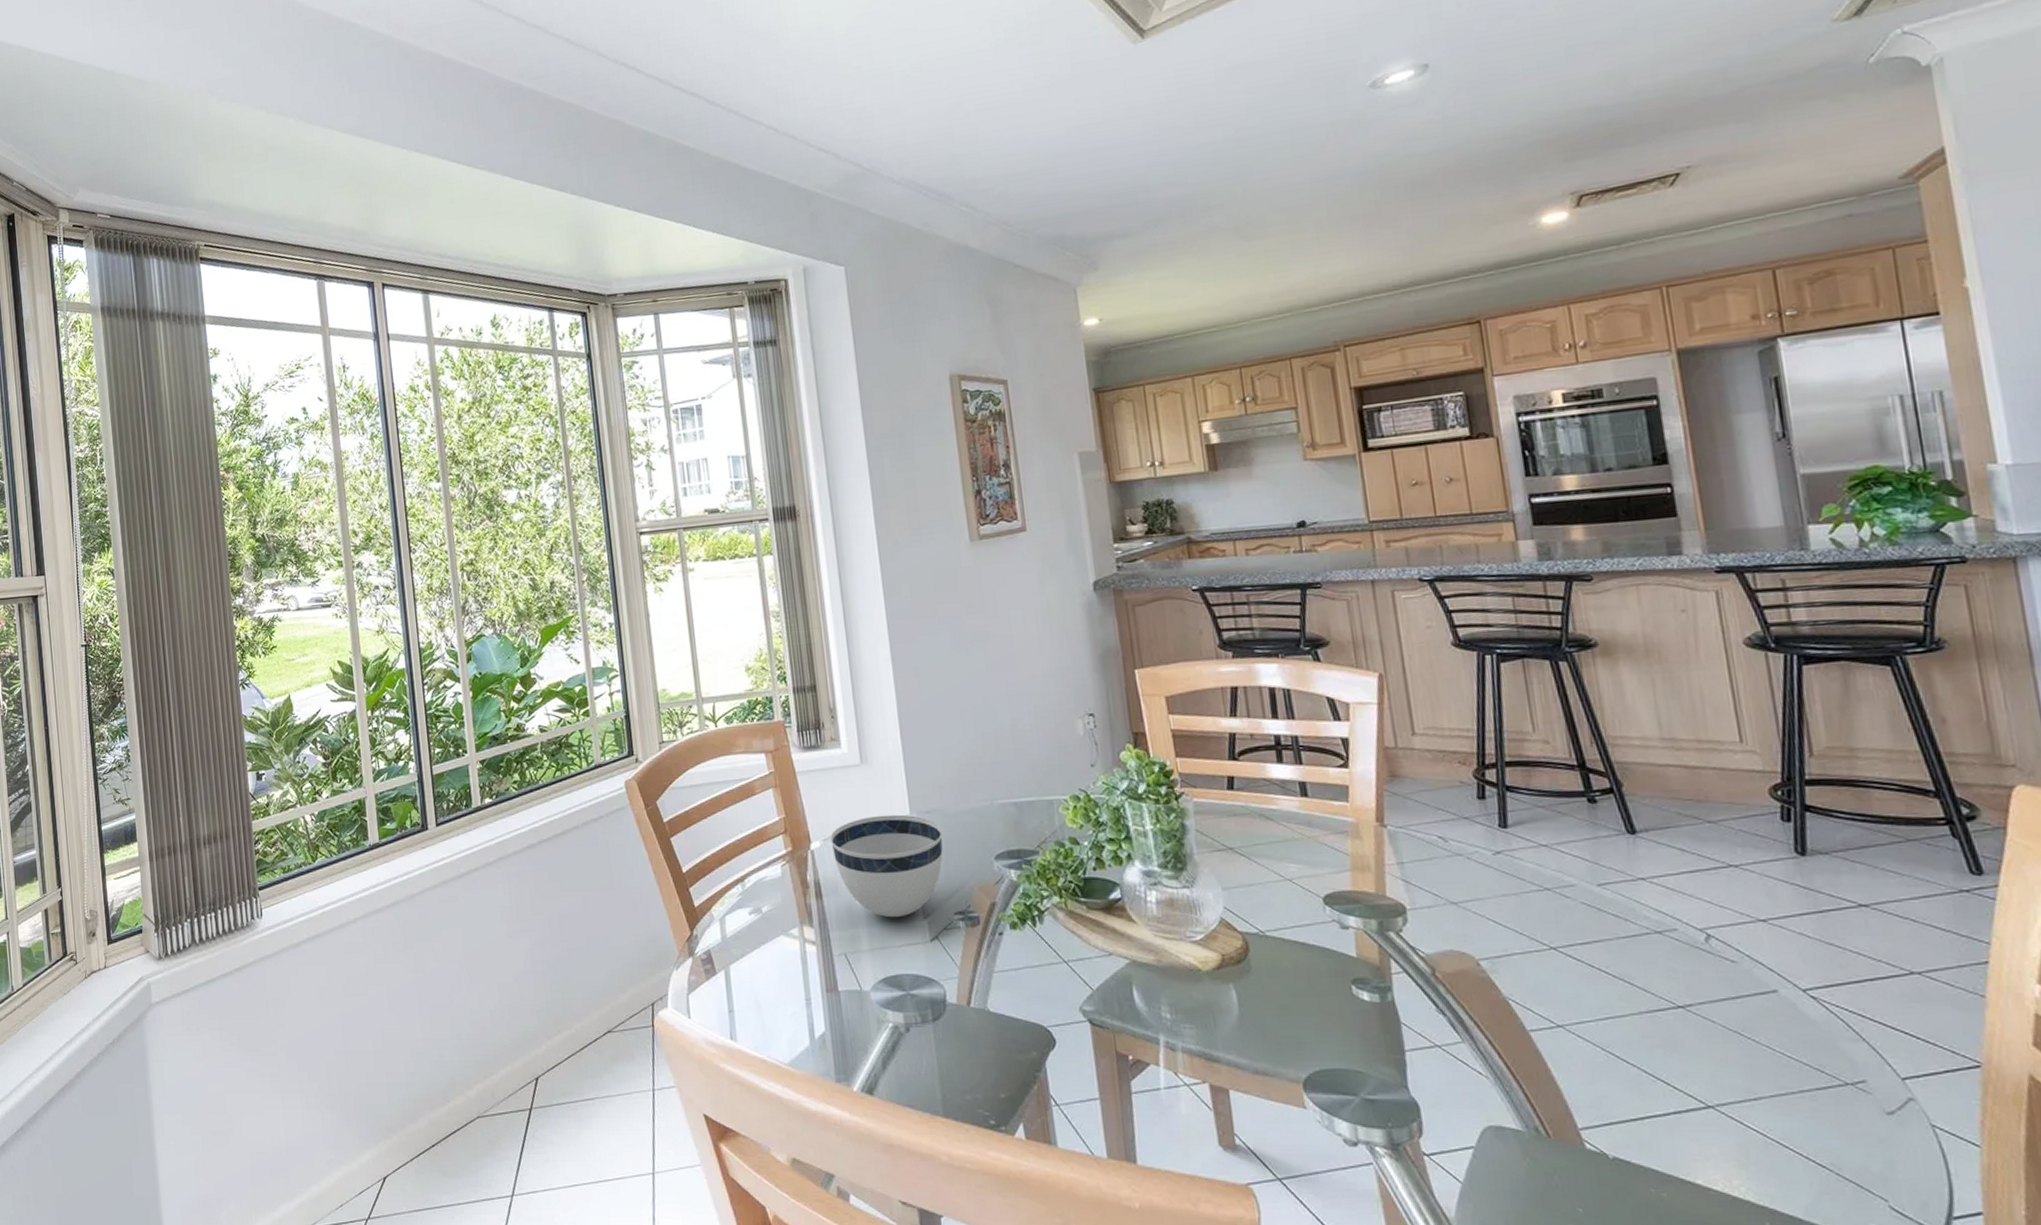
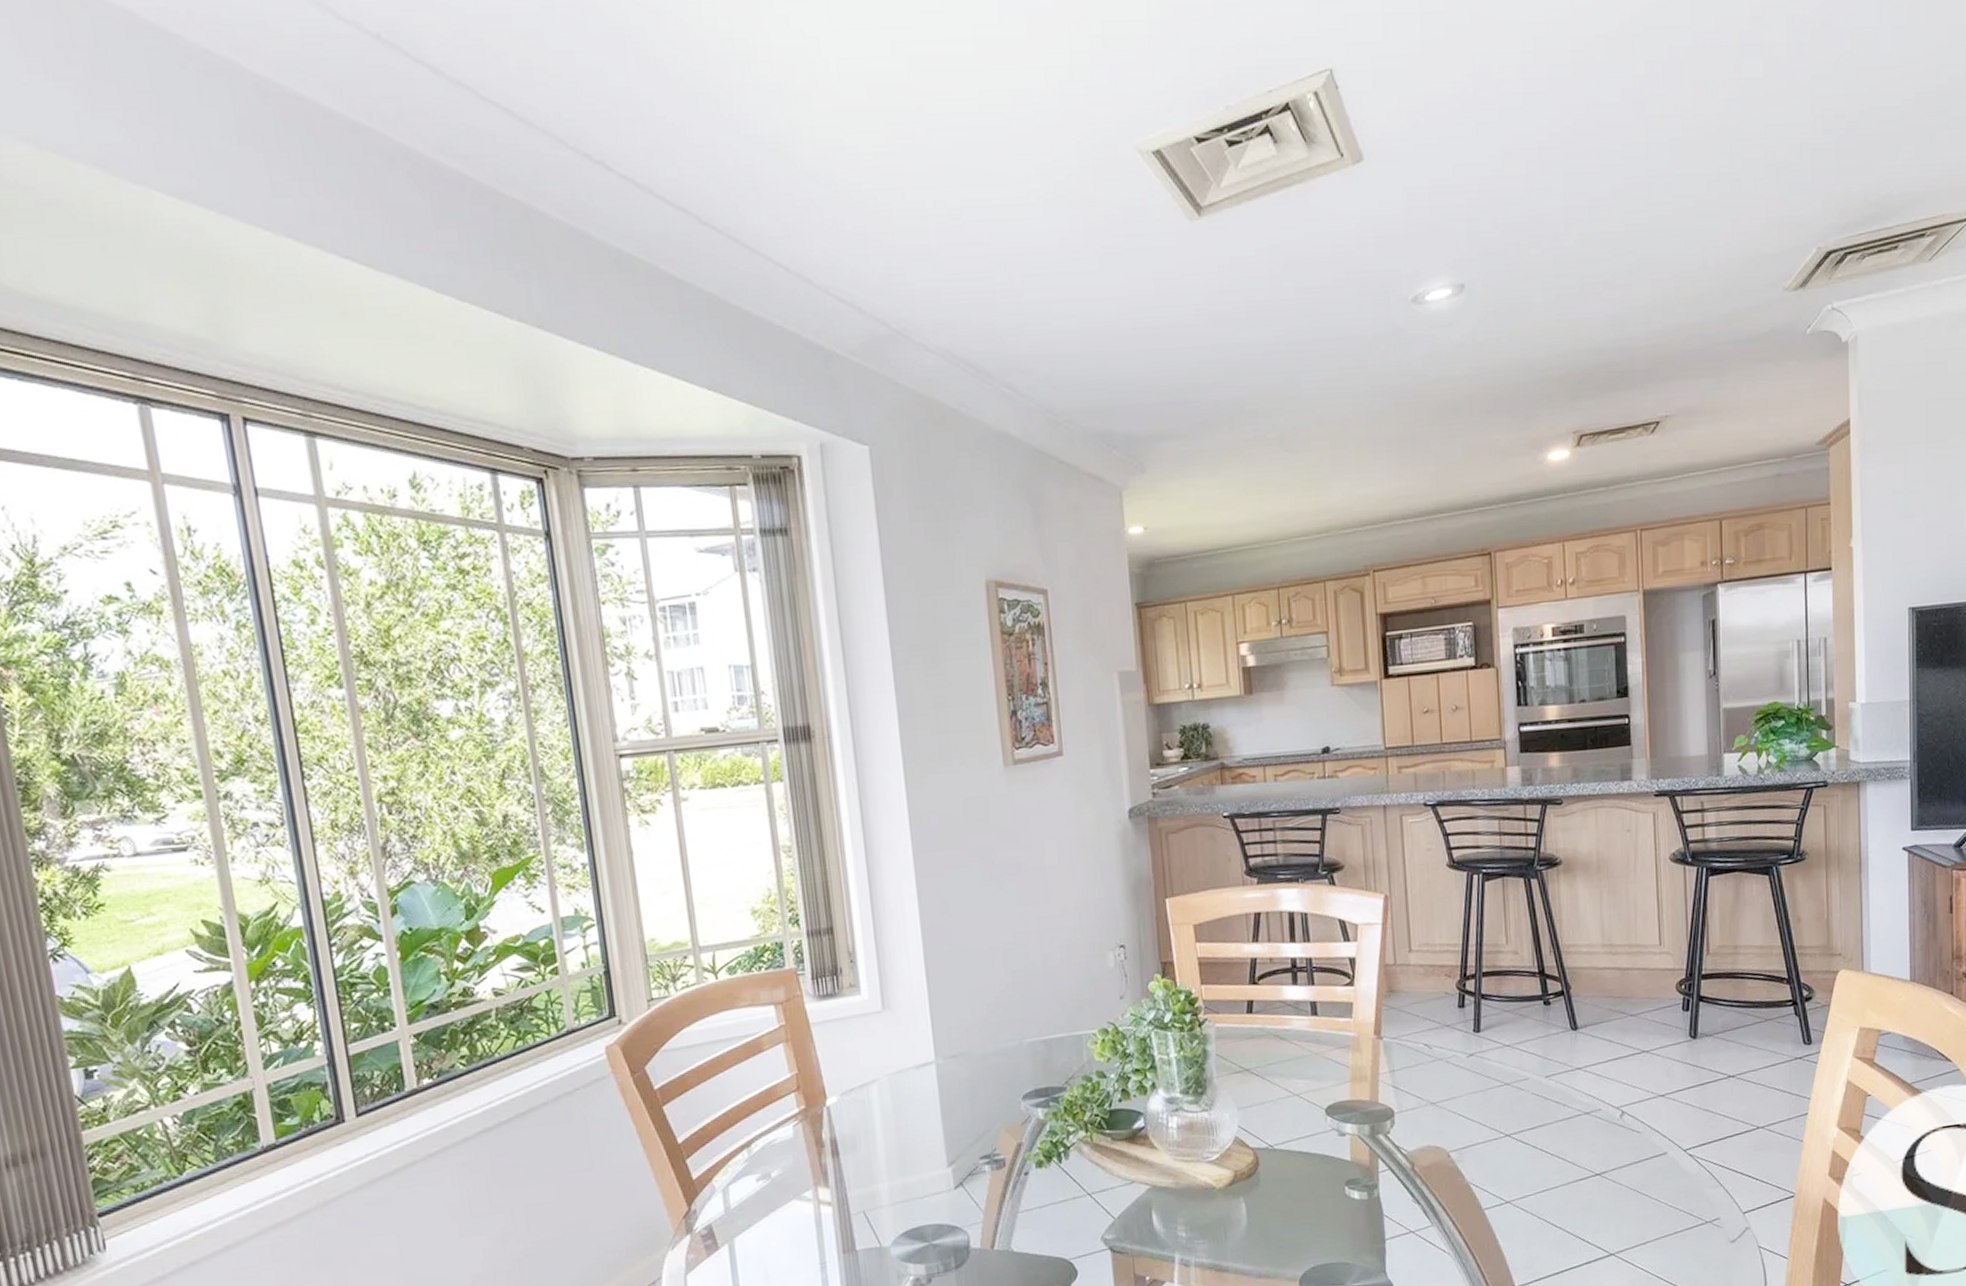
bowl: present [830,814,943,918] -> none [848,1061,969,1170]

